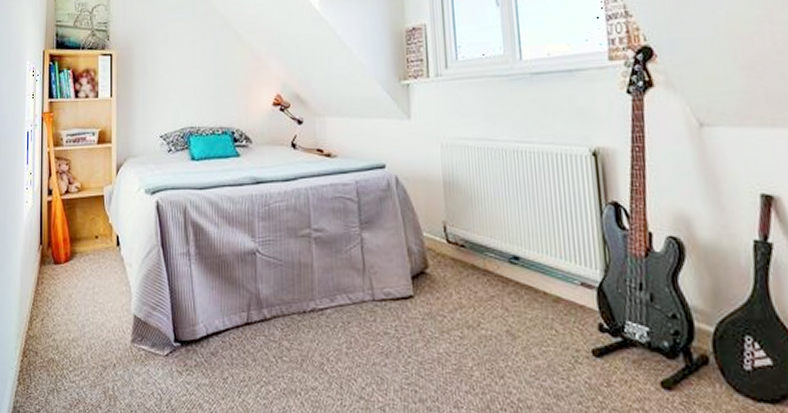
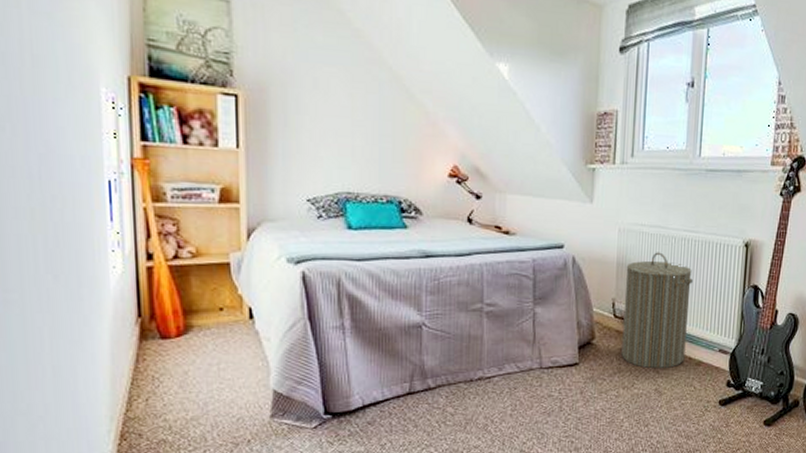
laundry hamper: none [454,167,538,306] -> present [621,252,693,369]

